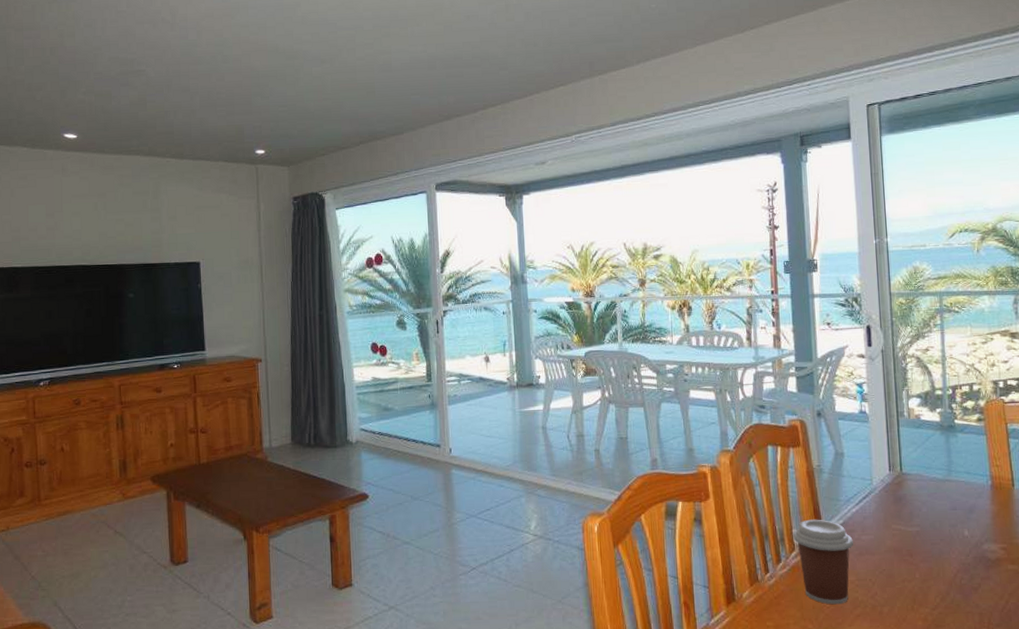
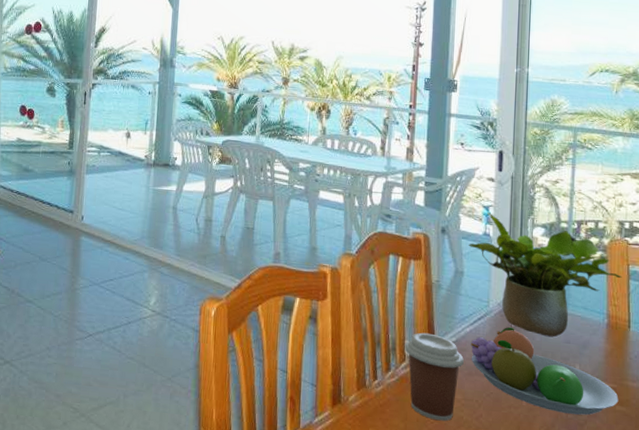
potted plant: none [846,390,1002,507] -> present [469,212,622,338]
fruit bowl: none [858,502,1010,580] -> present [470,327,619,415]

